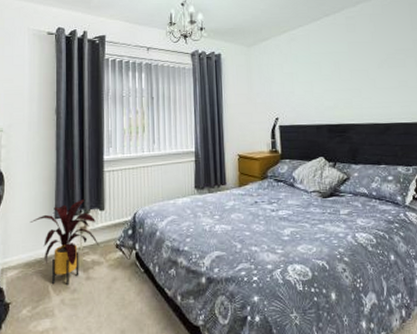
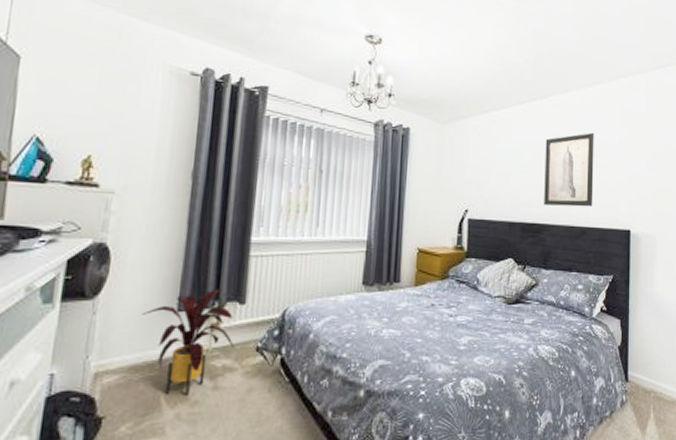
wall art: none [342,37,394,107] -> present [544,132,594,207]

